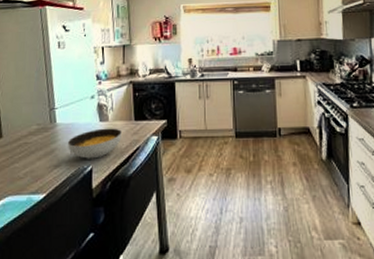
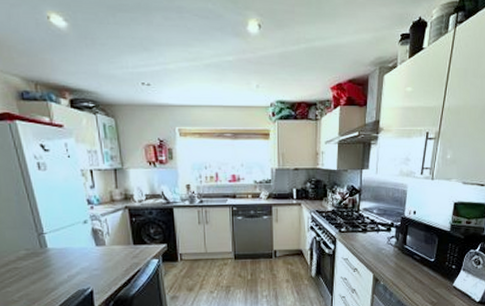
soup bowl: present [67,128,121,159] -> none [62,252,121,282]

